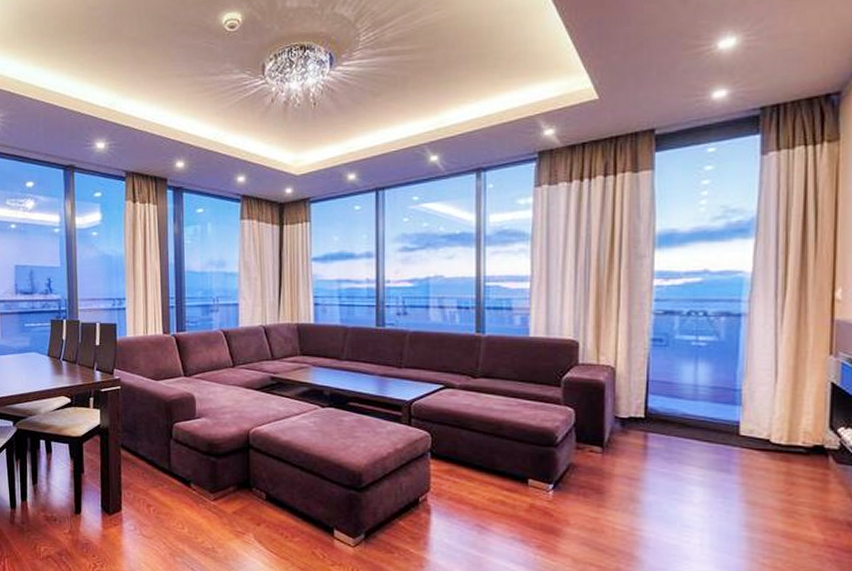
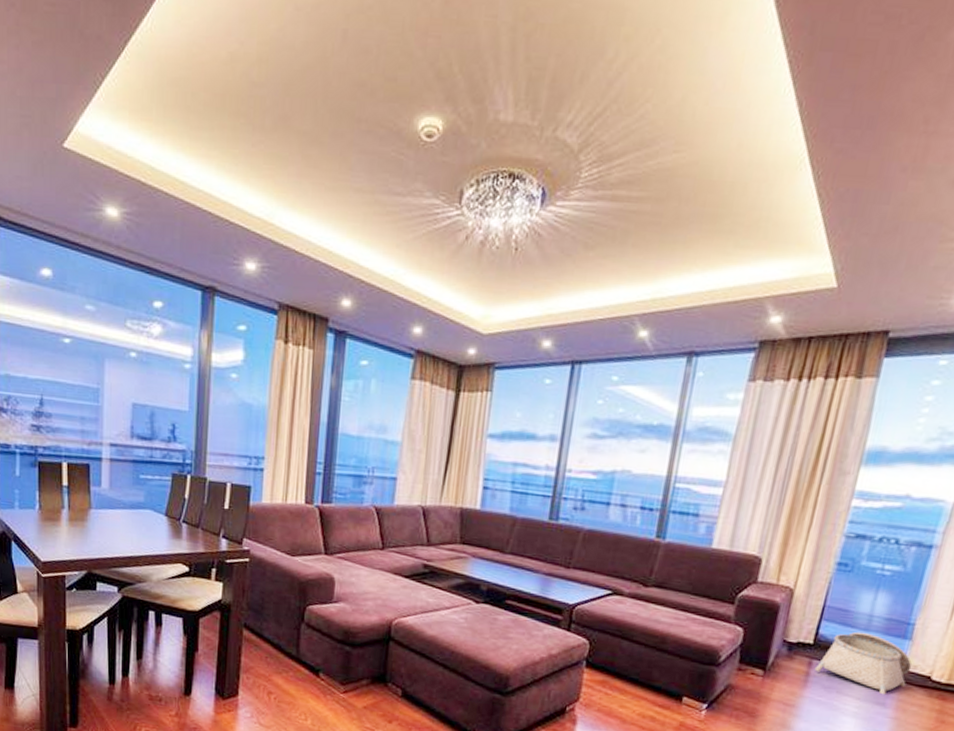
basket: none [651,402,748,462] -> present [814,631,912,695]

